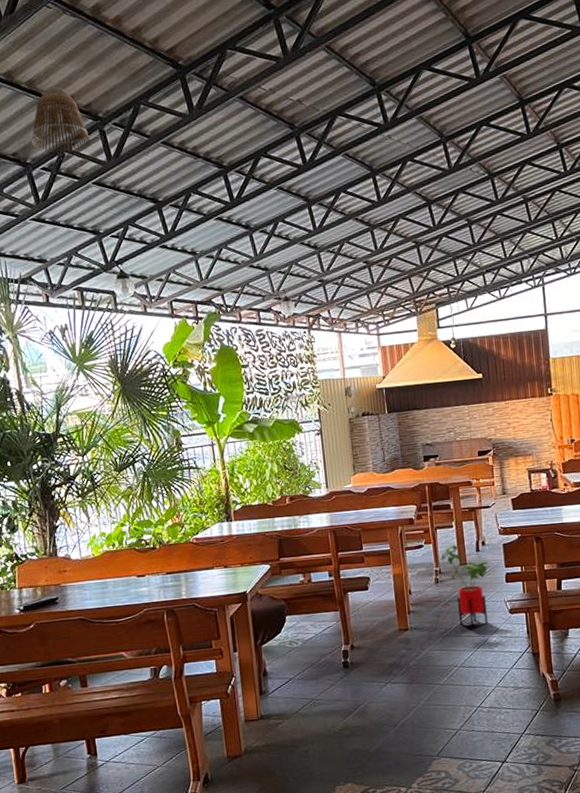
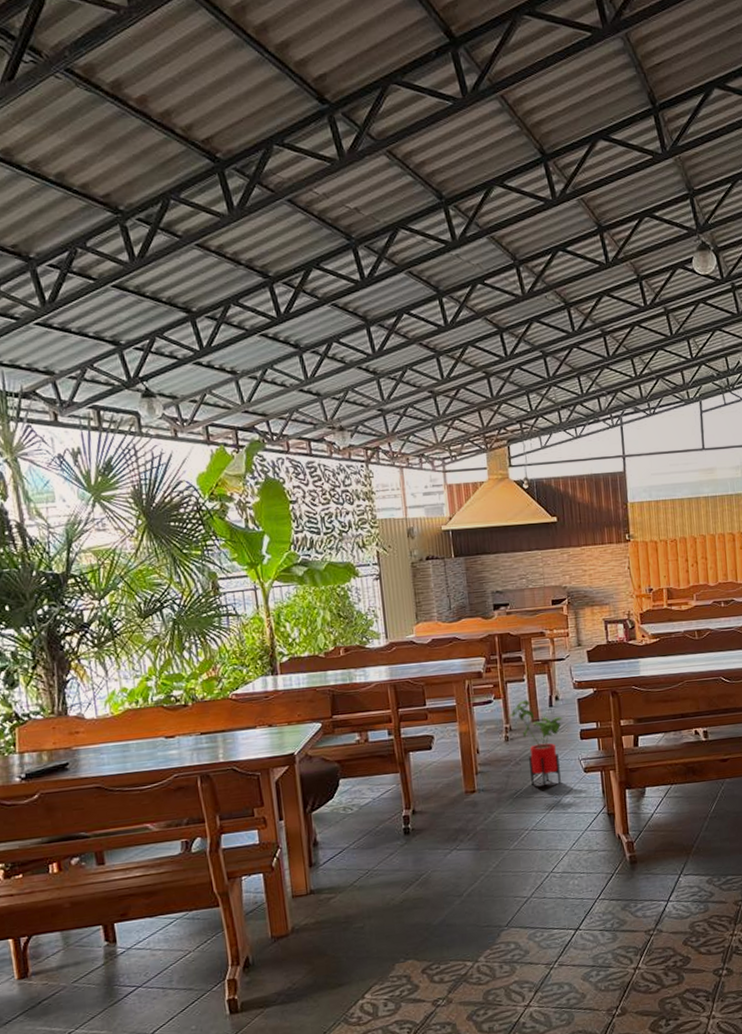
lamp shade: present [31,87,92,153] -> none [35,171,111,249]

